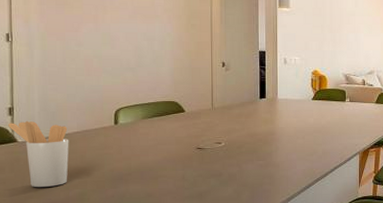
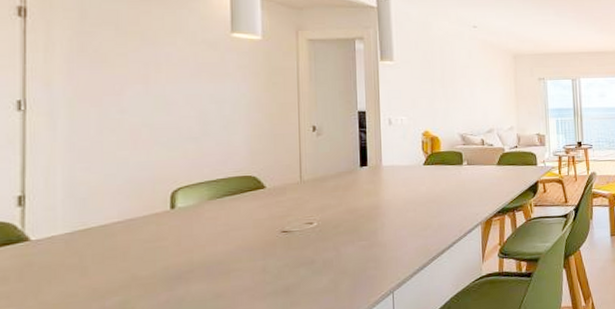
utensil holder: present [8,120,69,188] -> none [17,211,106,300]

